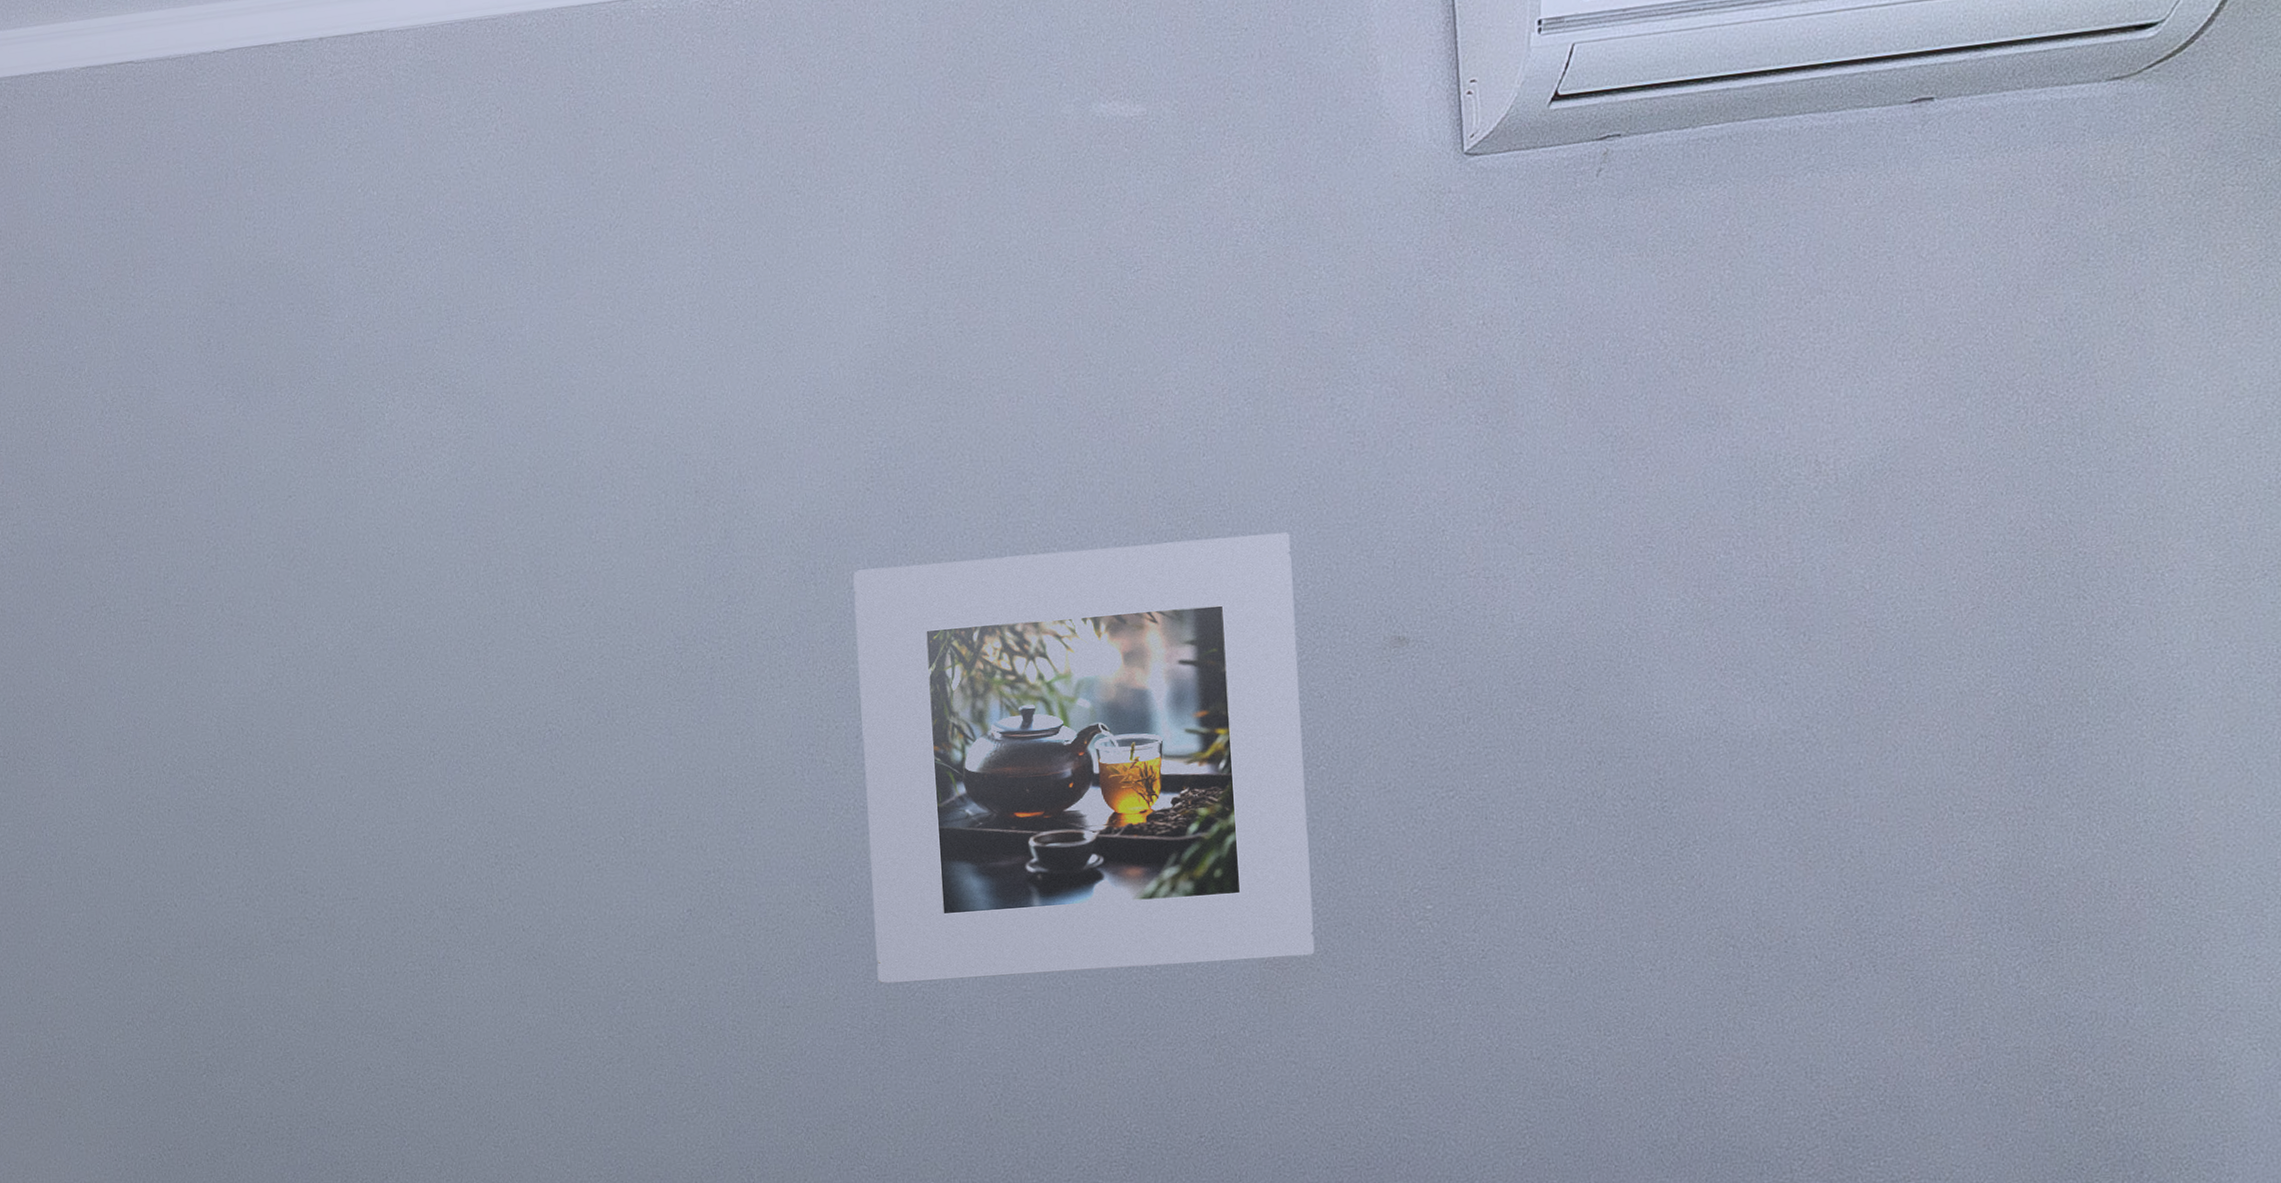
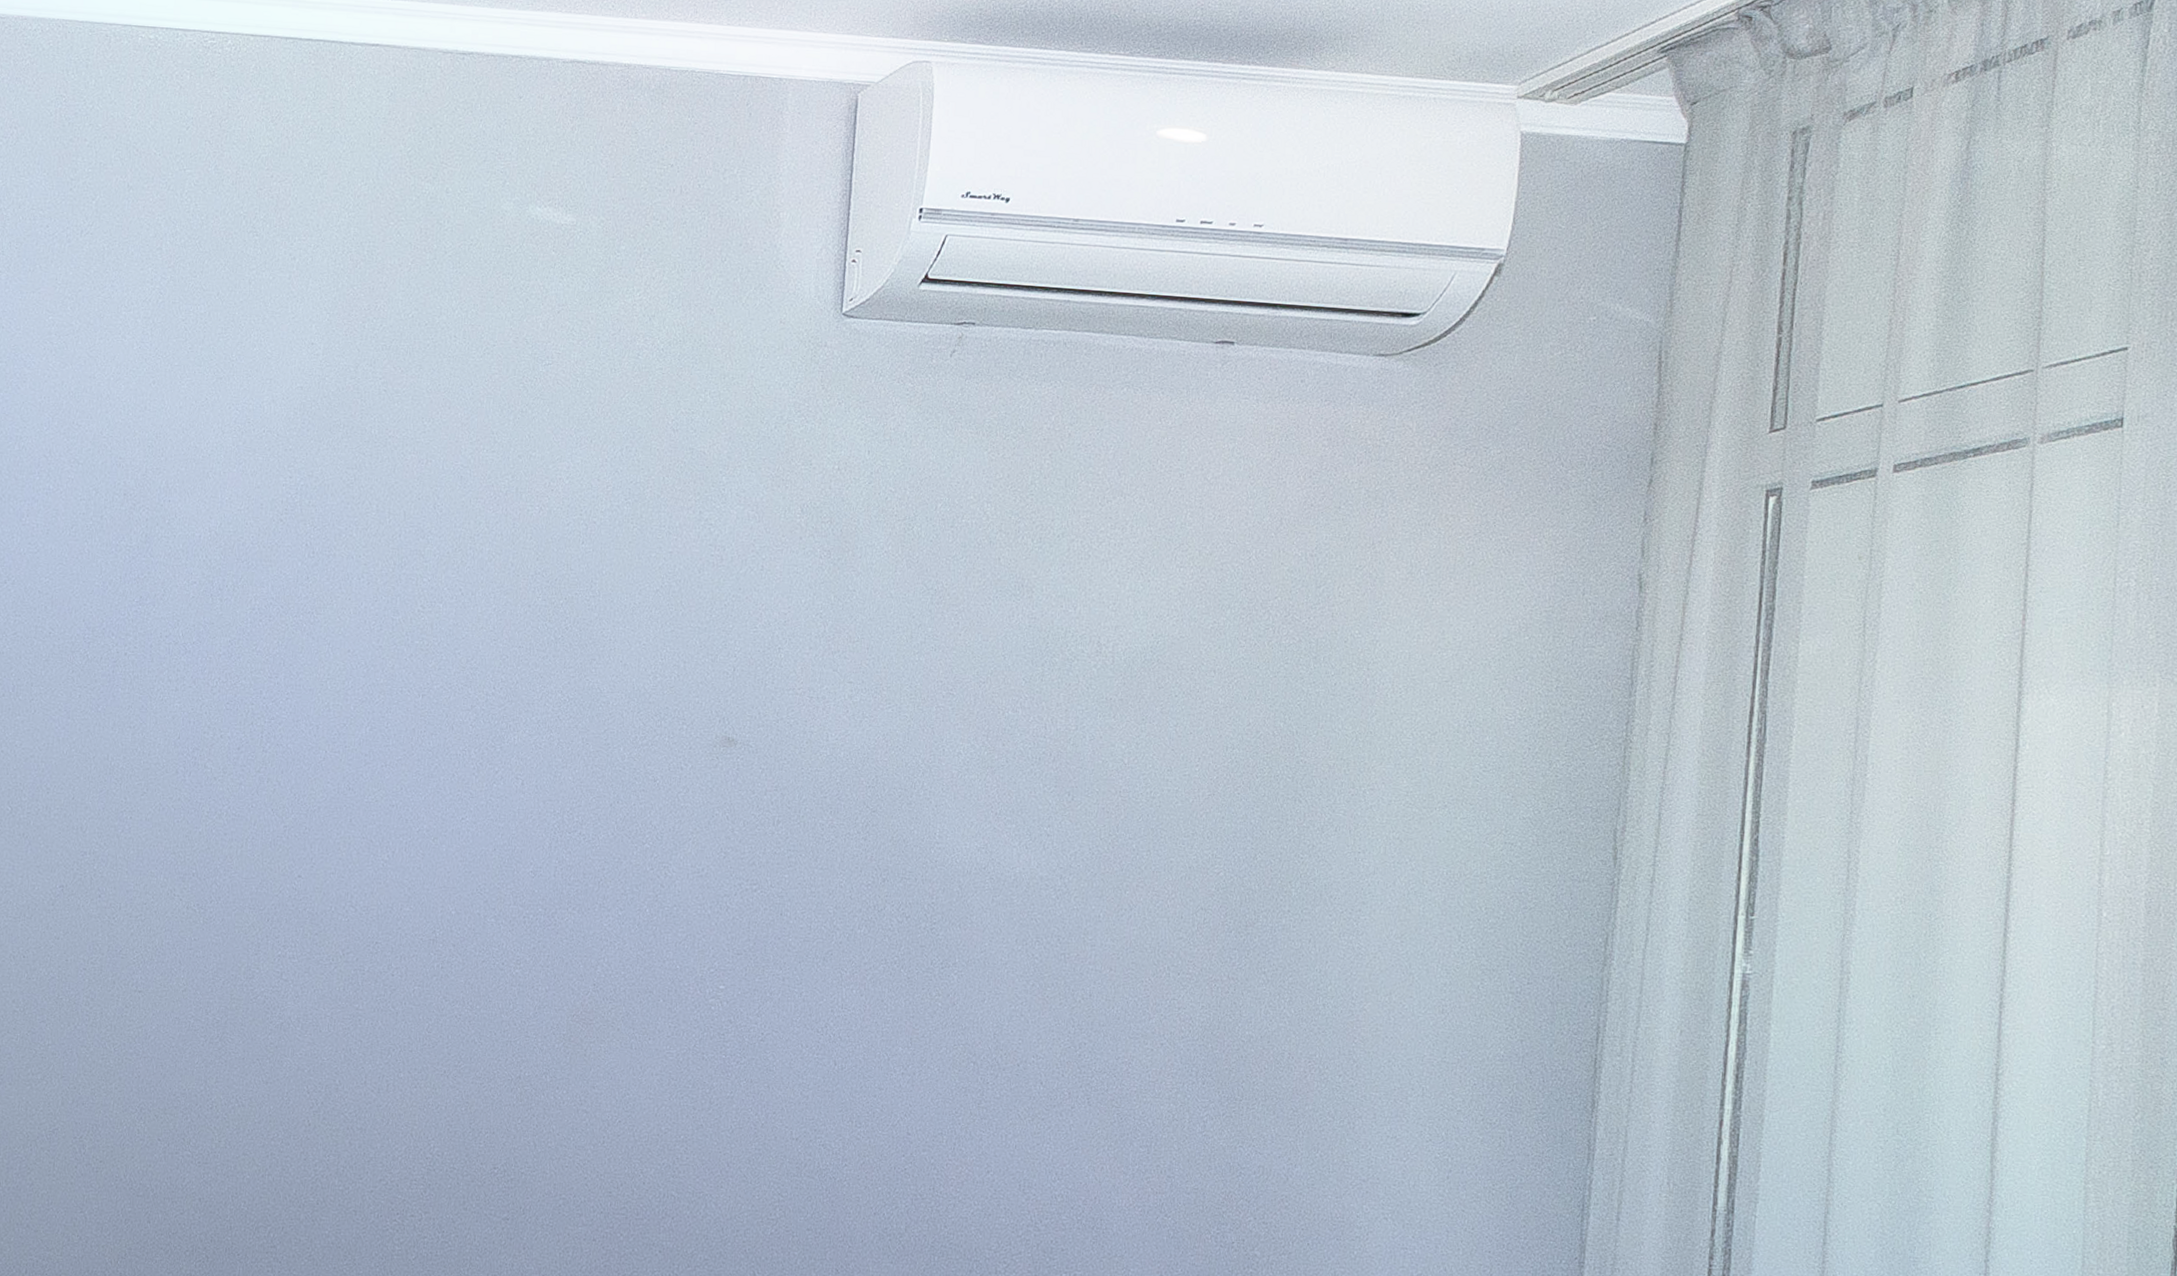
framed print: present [853,532,1315,984] -> none [225,593,647,1015]

